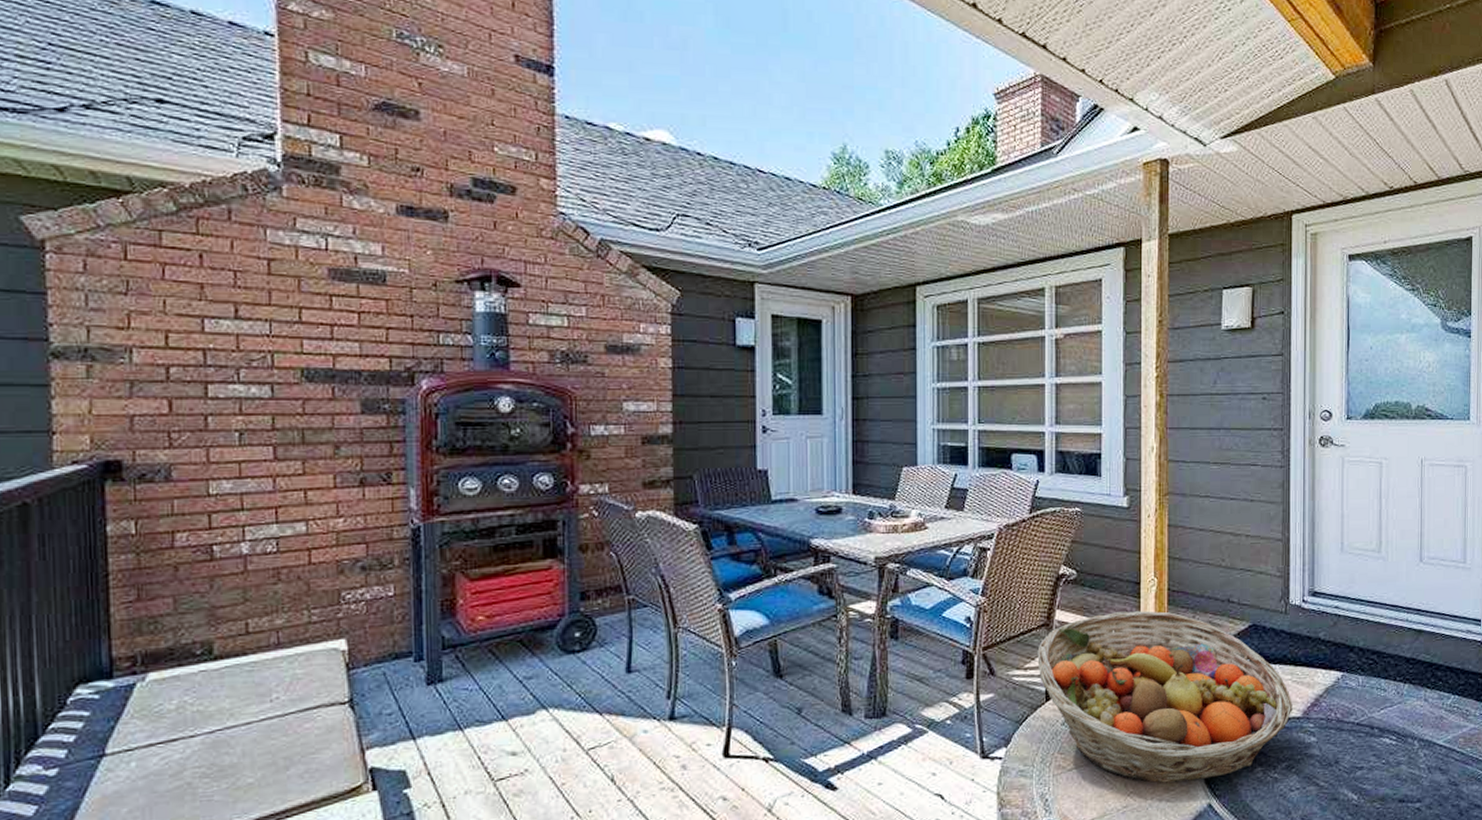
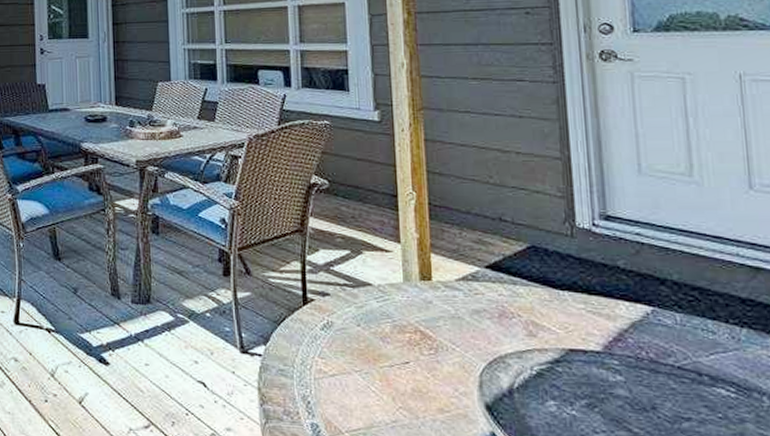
fruit basket: present [1037,611,1293,783] -> none [292,223,590,405]

